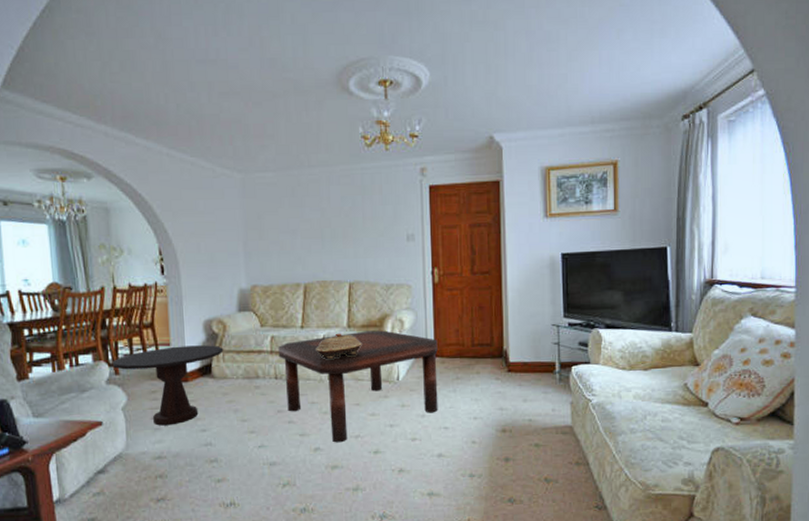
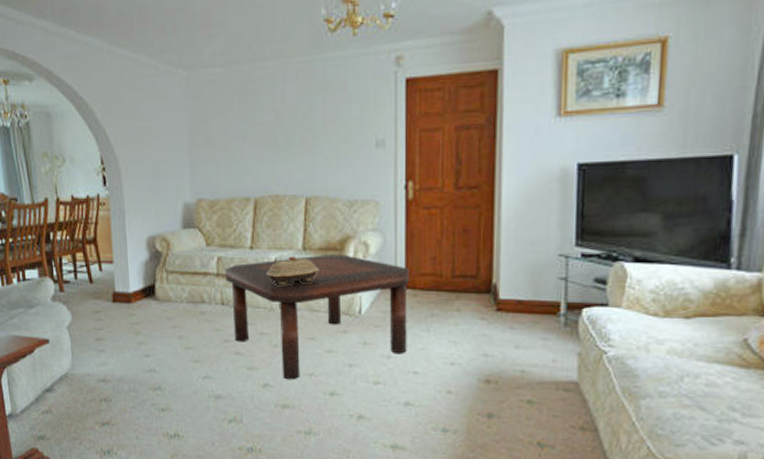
side table: present [112,345,224,426] -> none [56,264,167,348]

